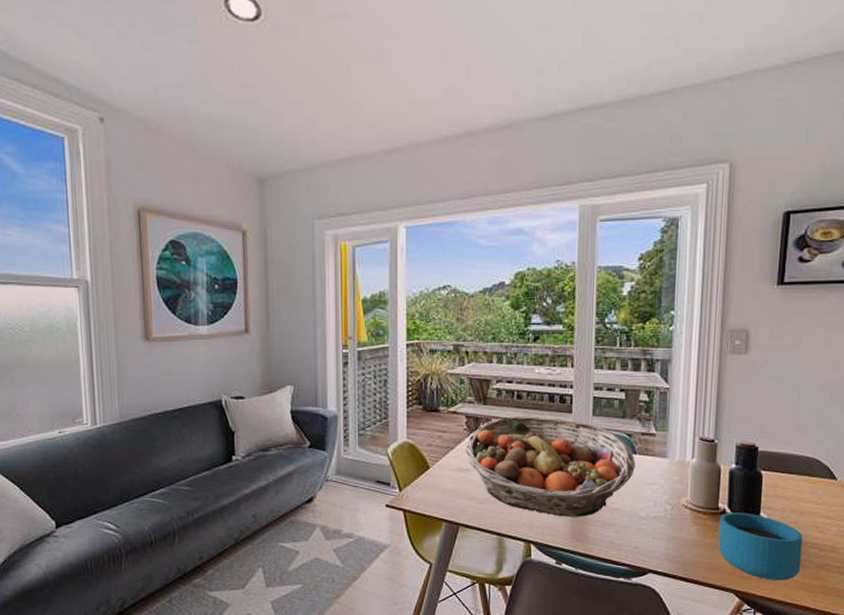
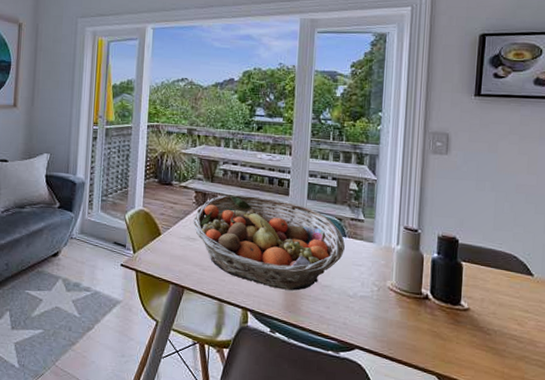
cup: present [719,513,803,580] -> none [422,298,502,368]

